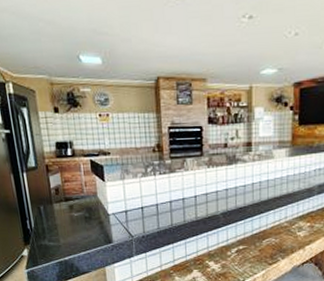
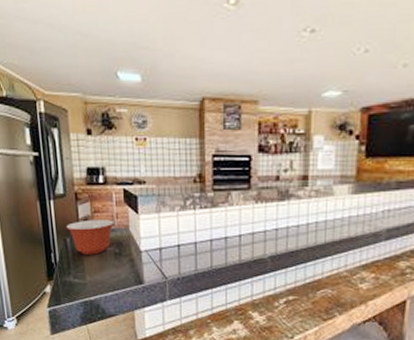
mixing bowl: none [39,188,84,220] -> present [66,219,115,255]

